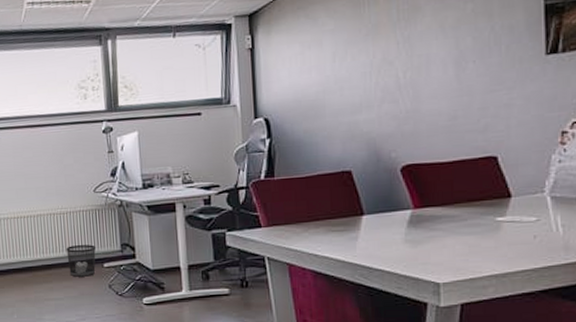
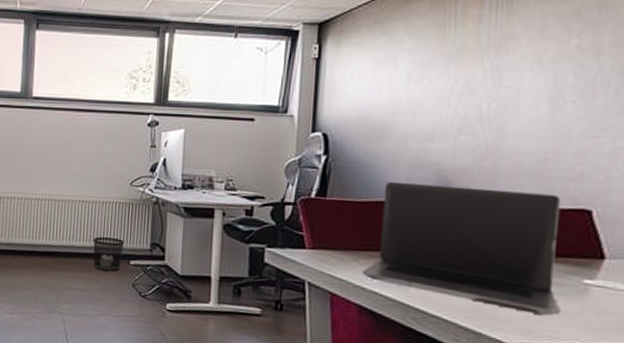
laptop computer: none [313,147,481,255] -> present [362,181,562,317]

